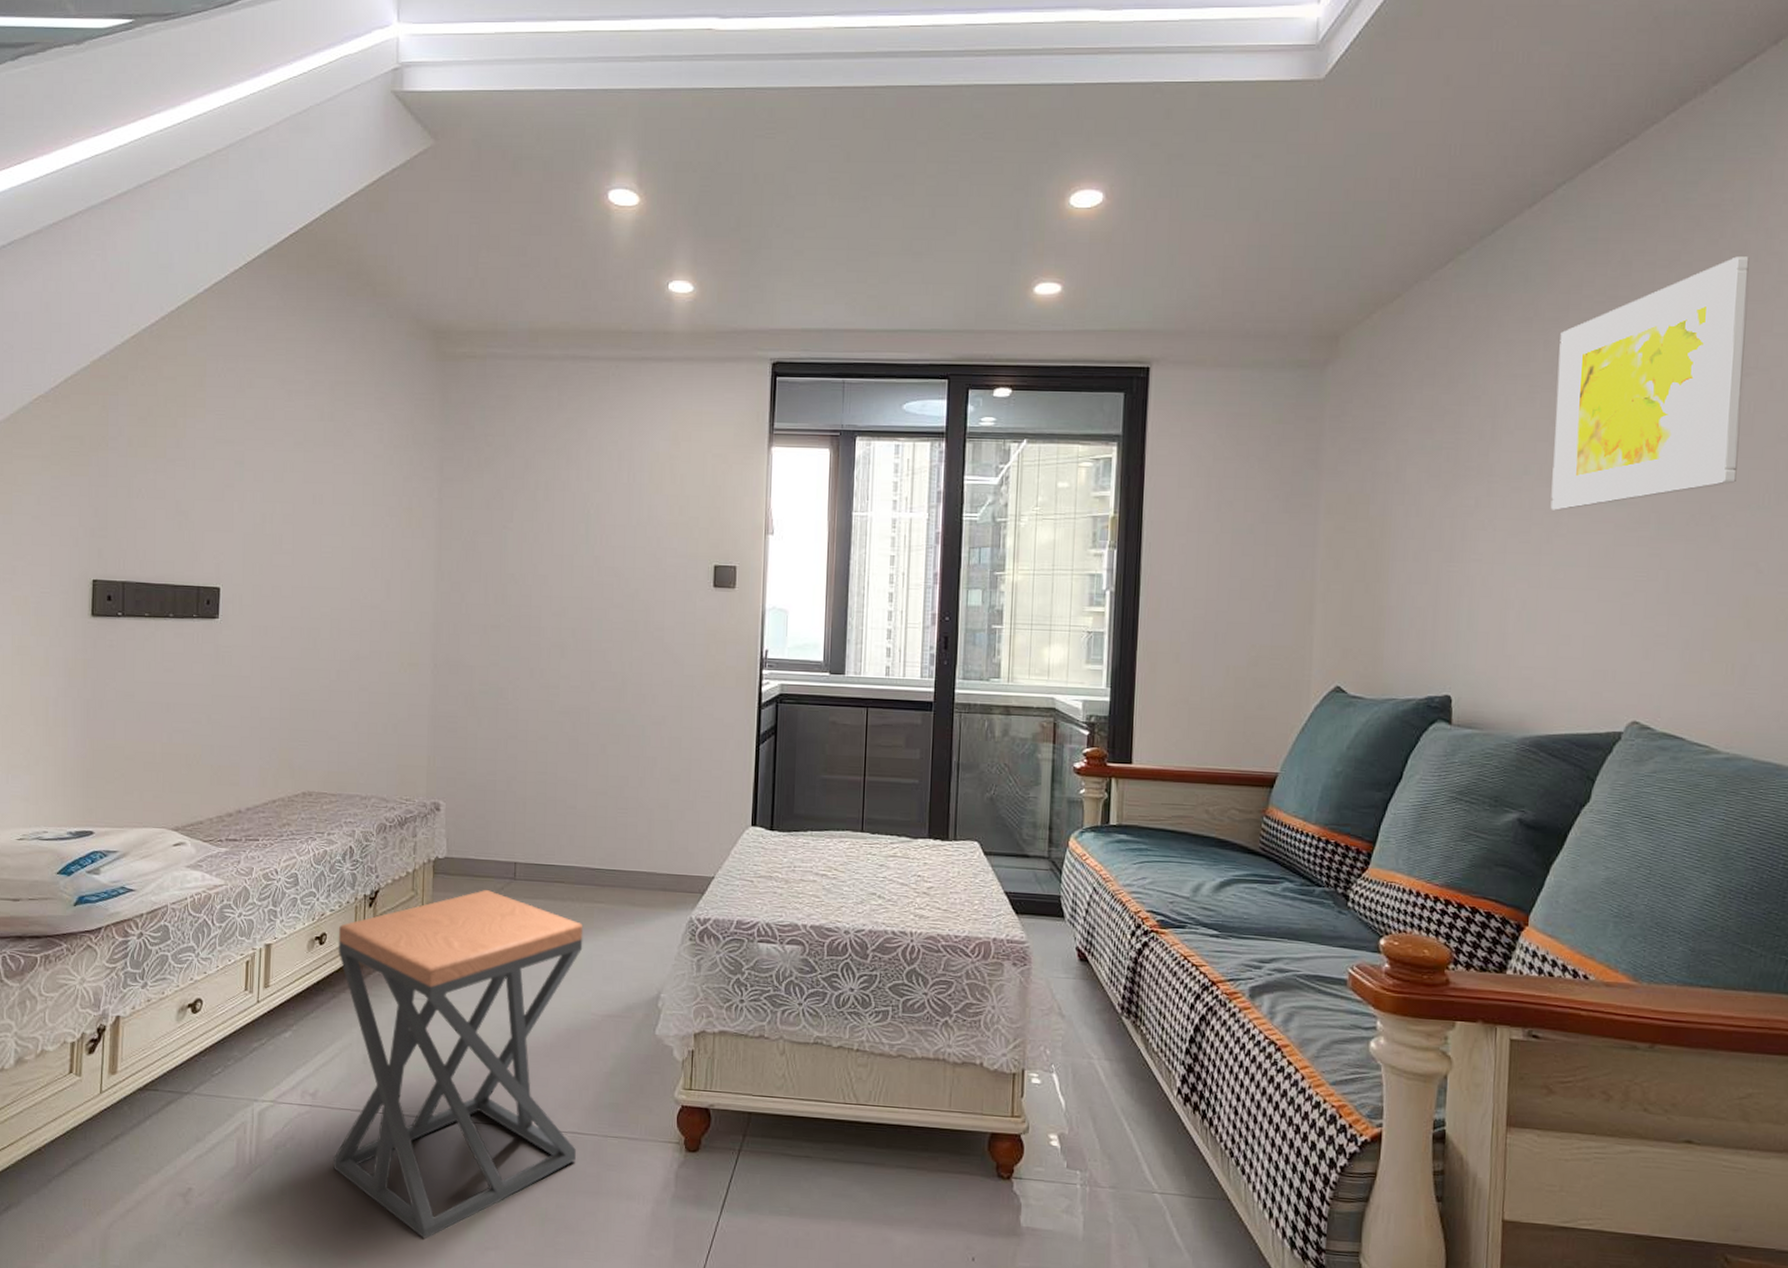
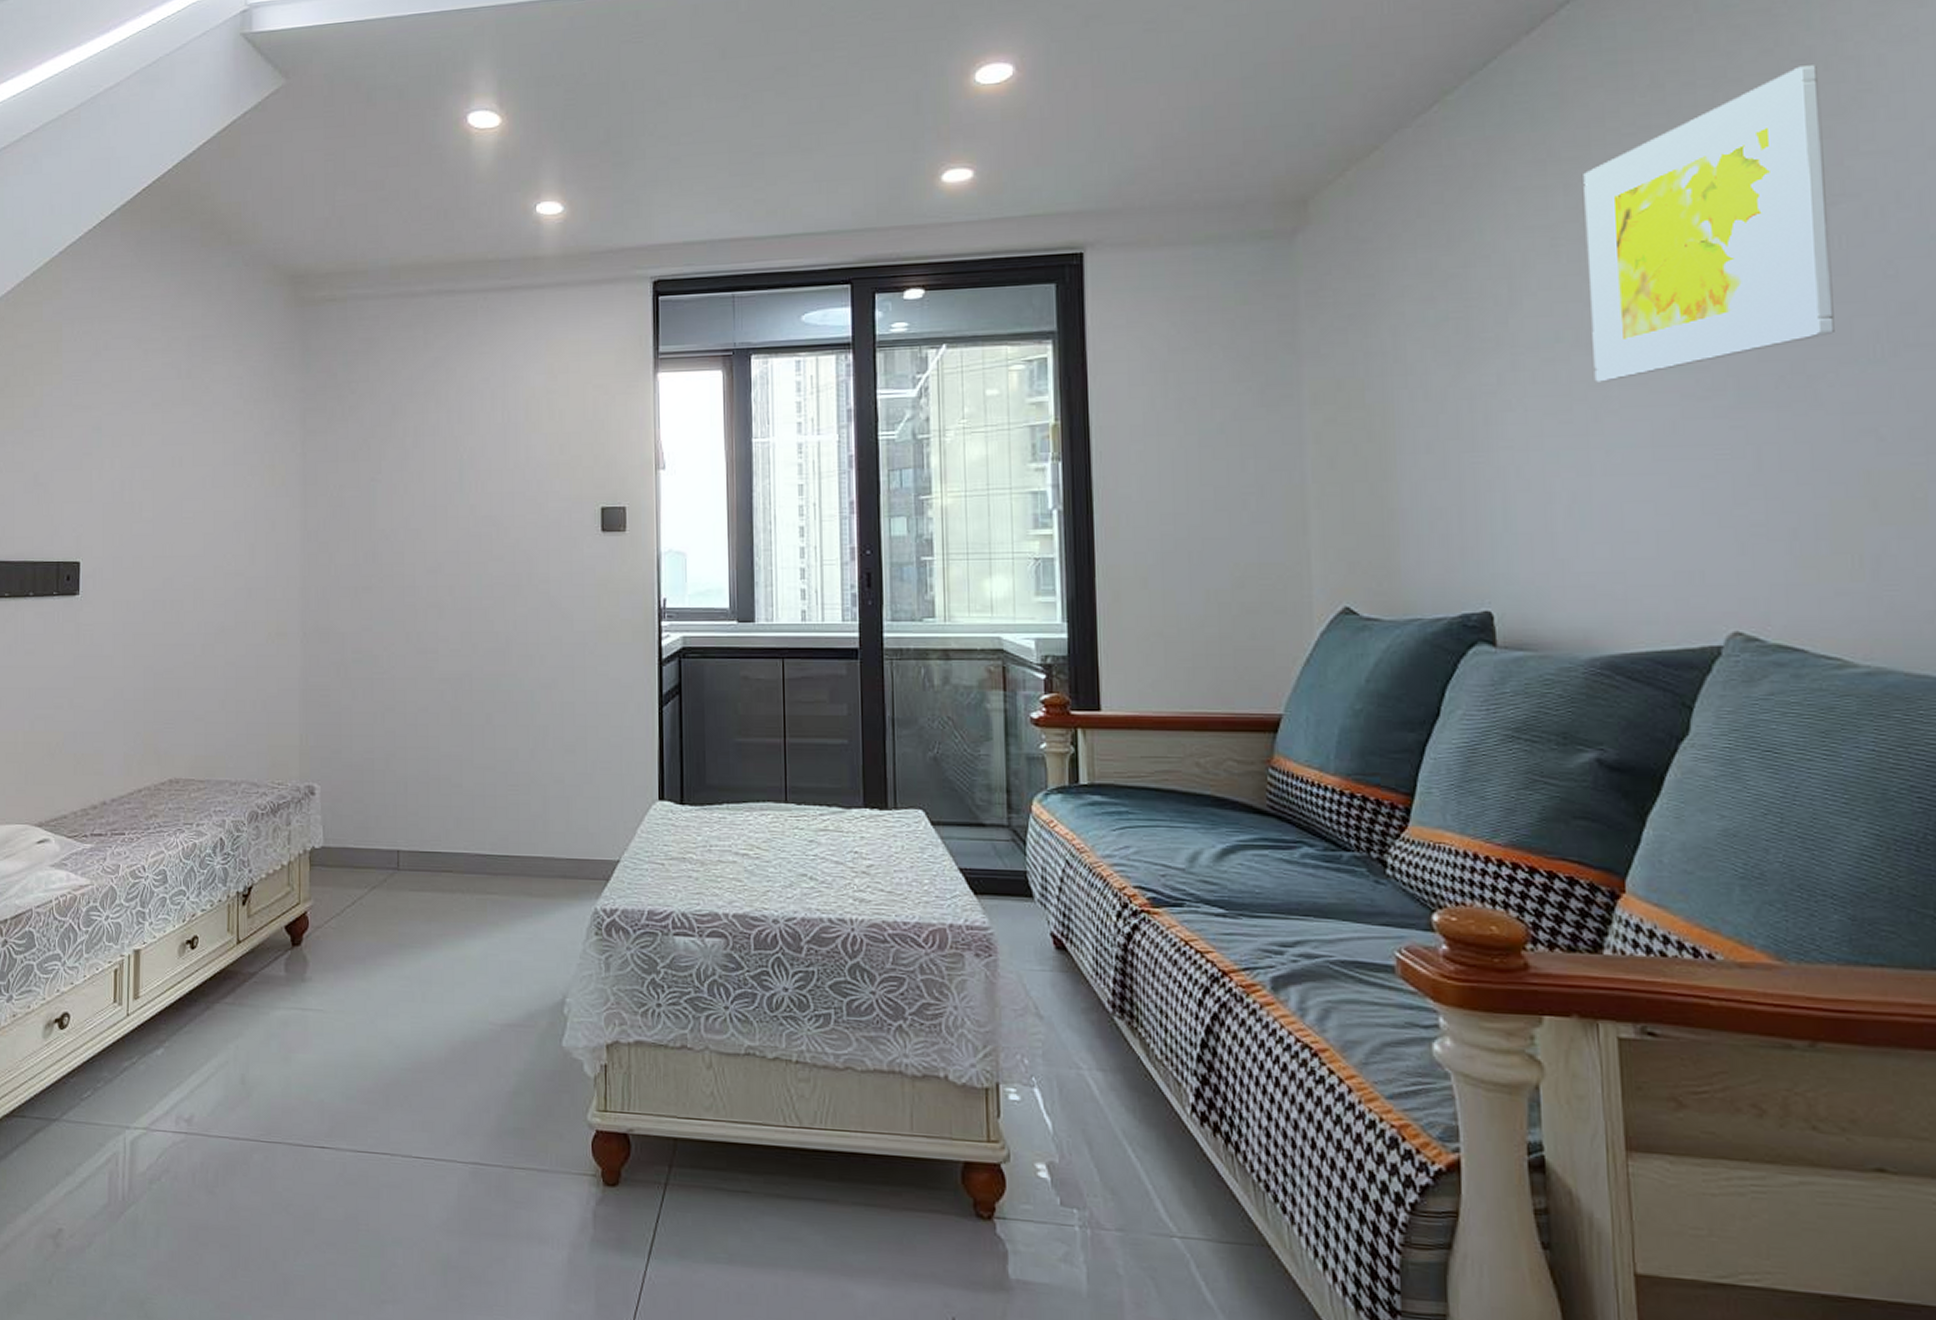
stool: present [333,889,584,1240] -> none [210,881,480,1290]

